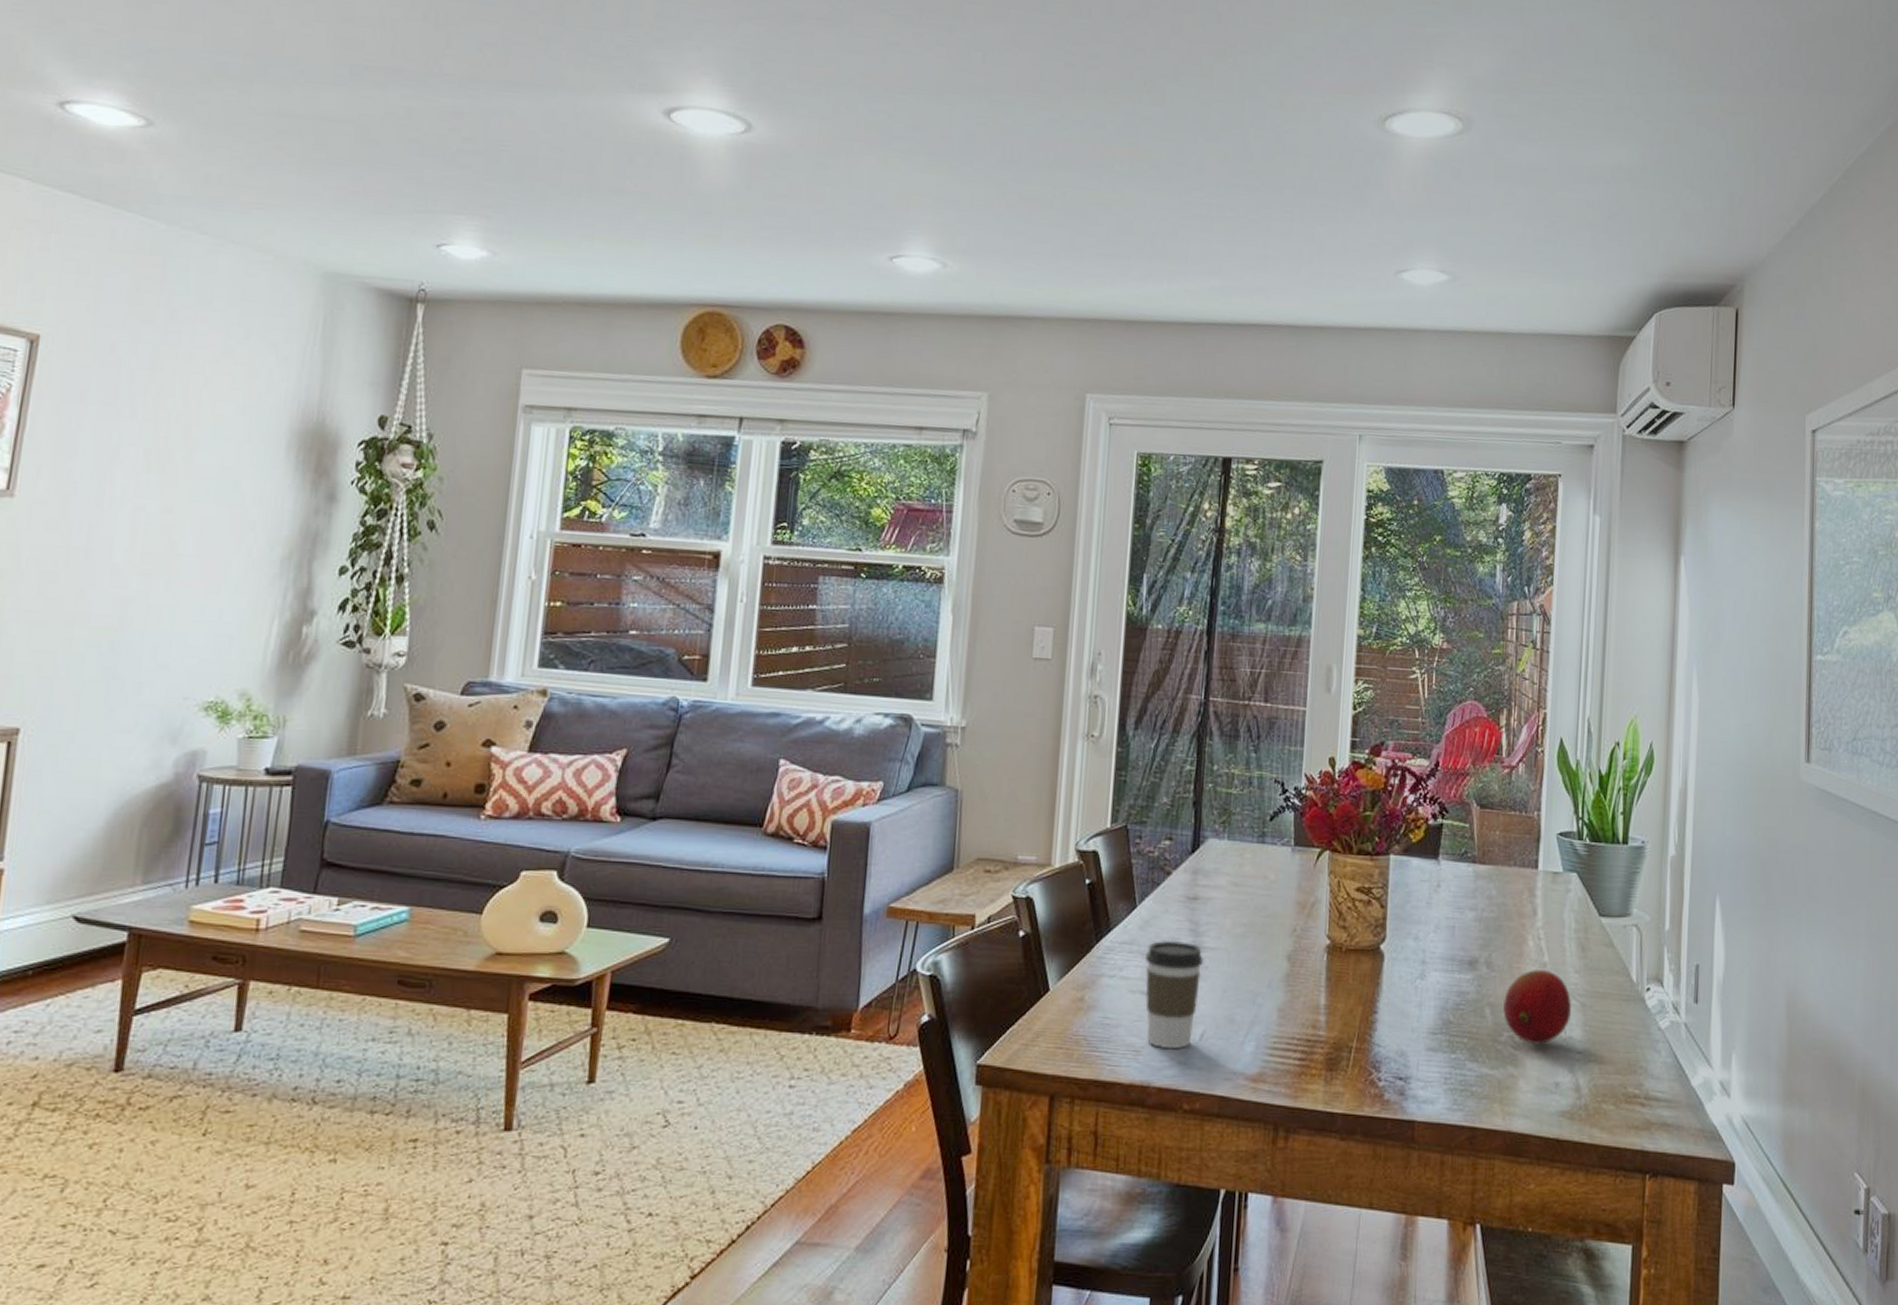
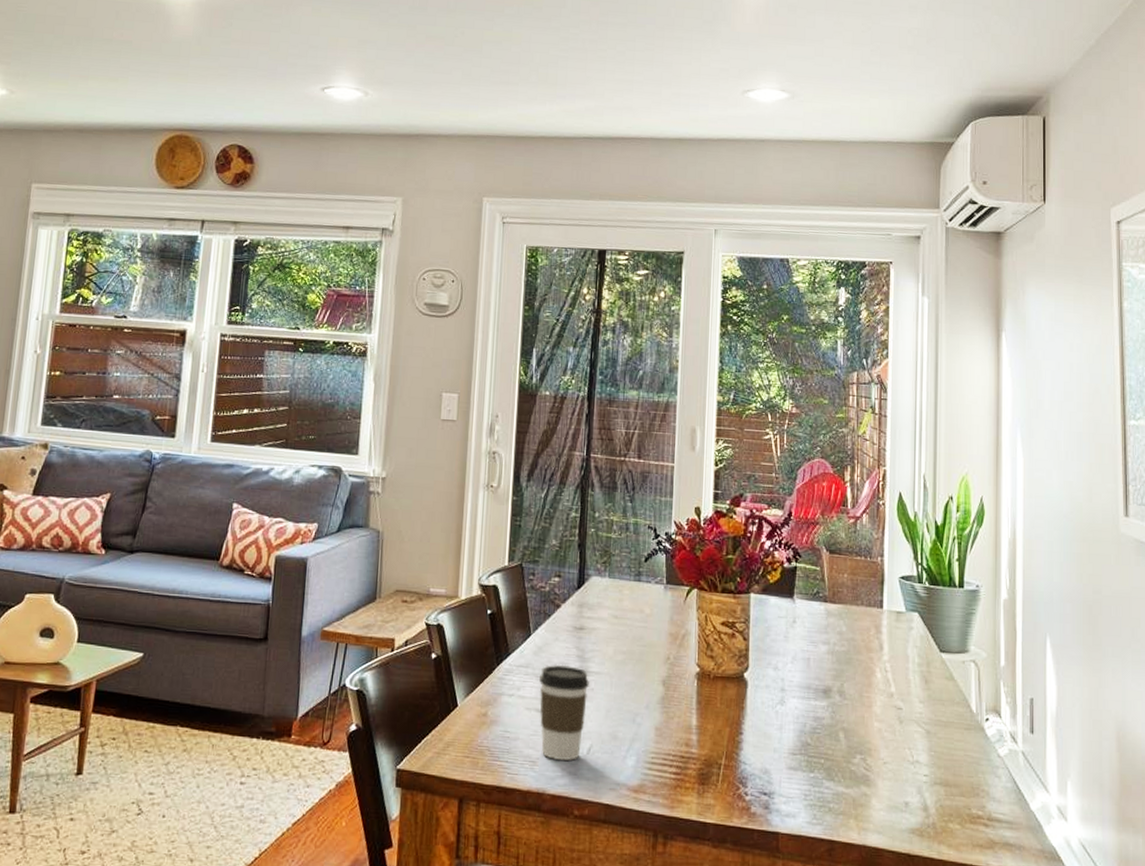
fruit: present [1503,968,1572,1045] -> none [856,698,918,768]

